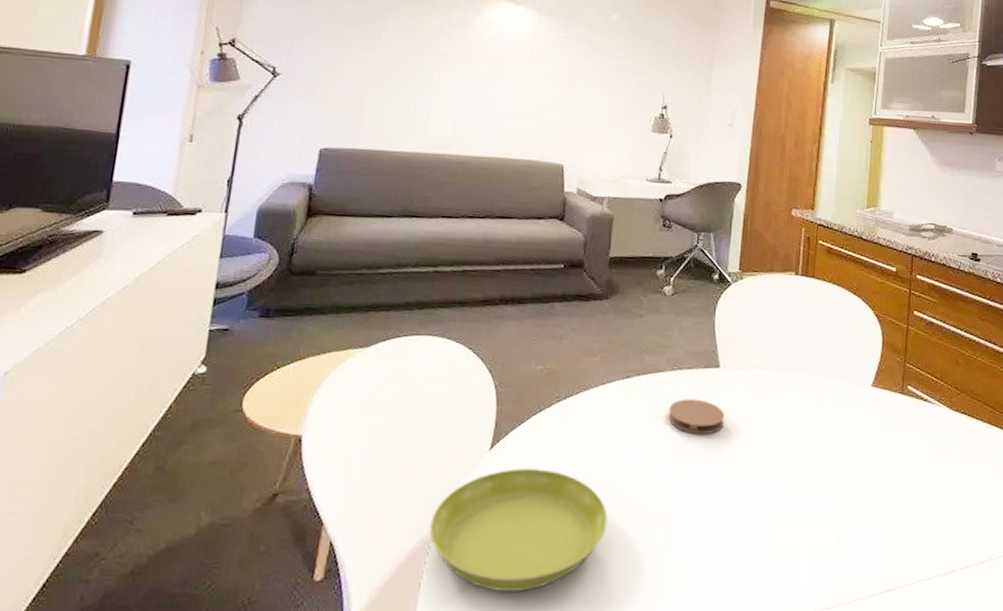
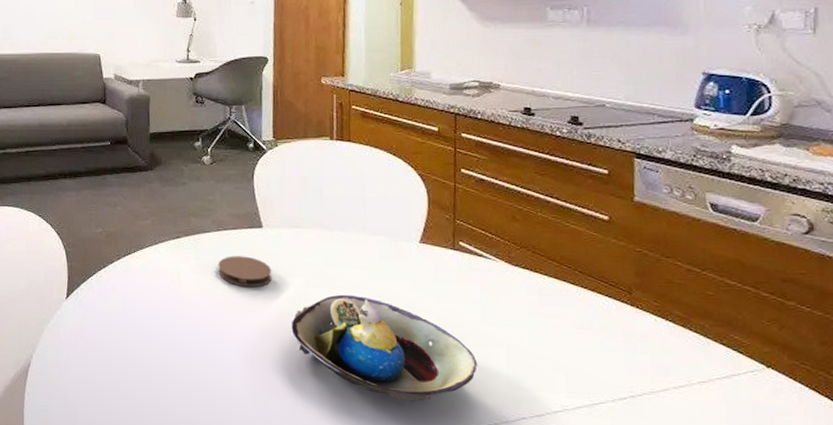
saucer: present [429,468,608,591] -> none [26,314,173,414]
decorative bowl: none [739,442,916,558] -> present [291,294,478,401]

